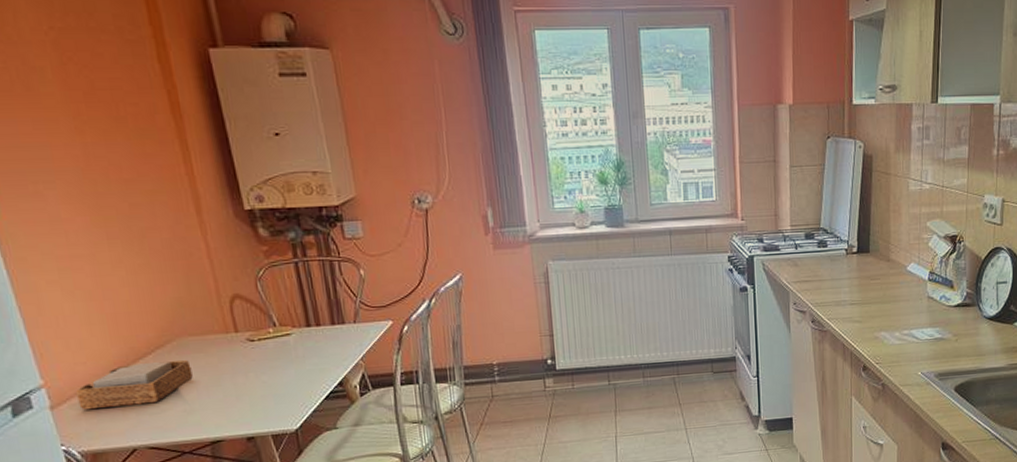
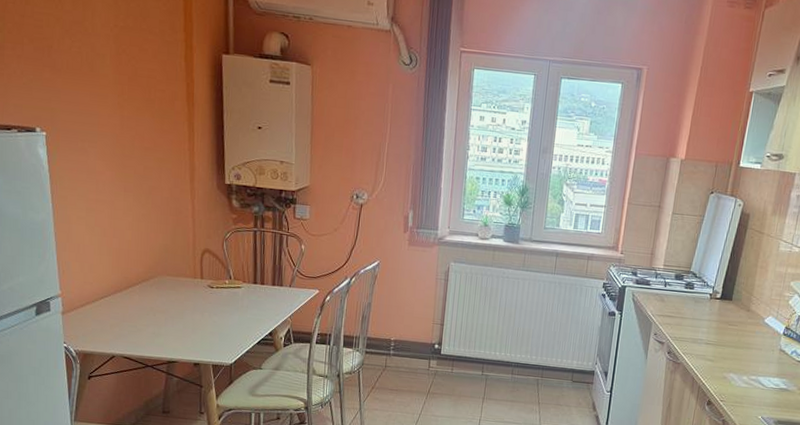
napkin holder: present [75,359,193,410] -> none [81,290,165,324]

